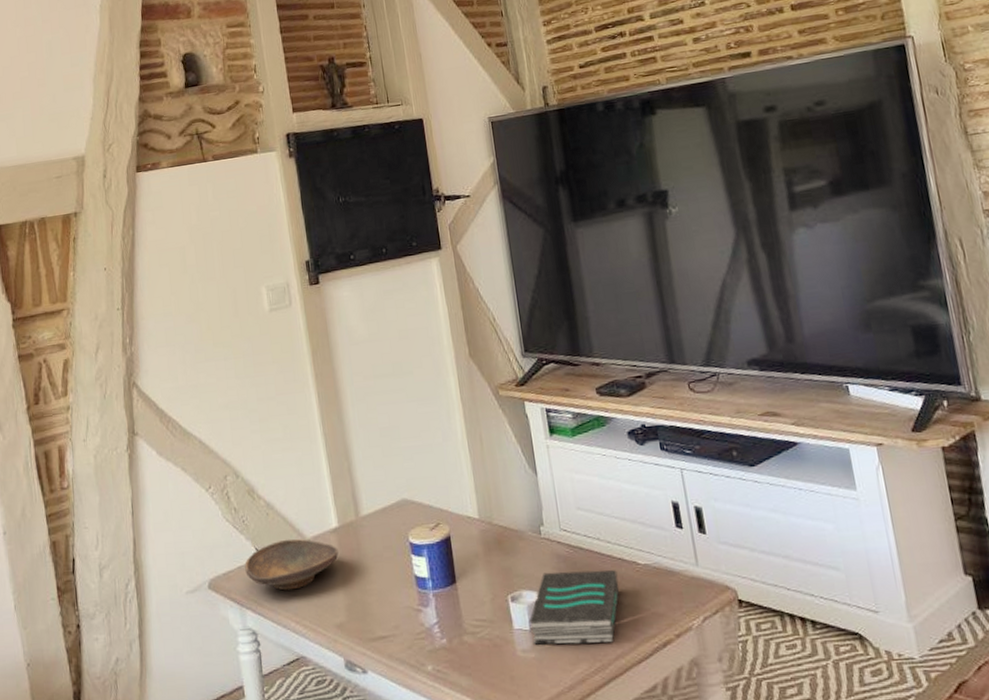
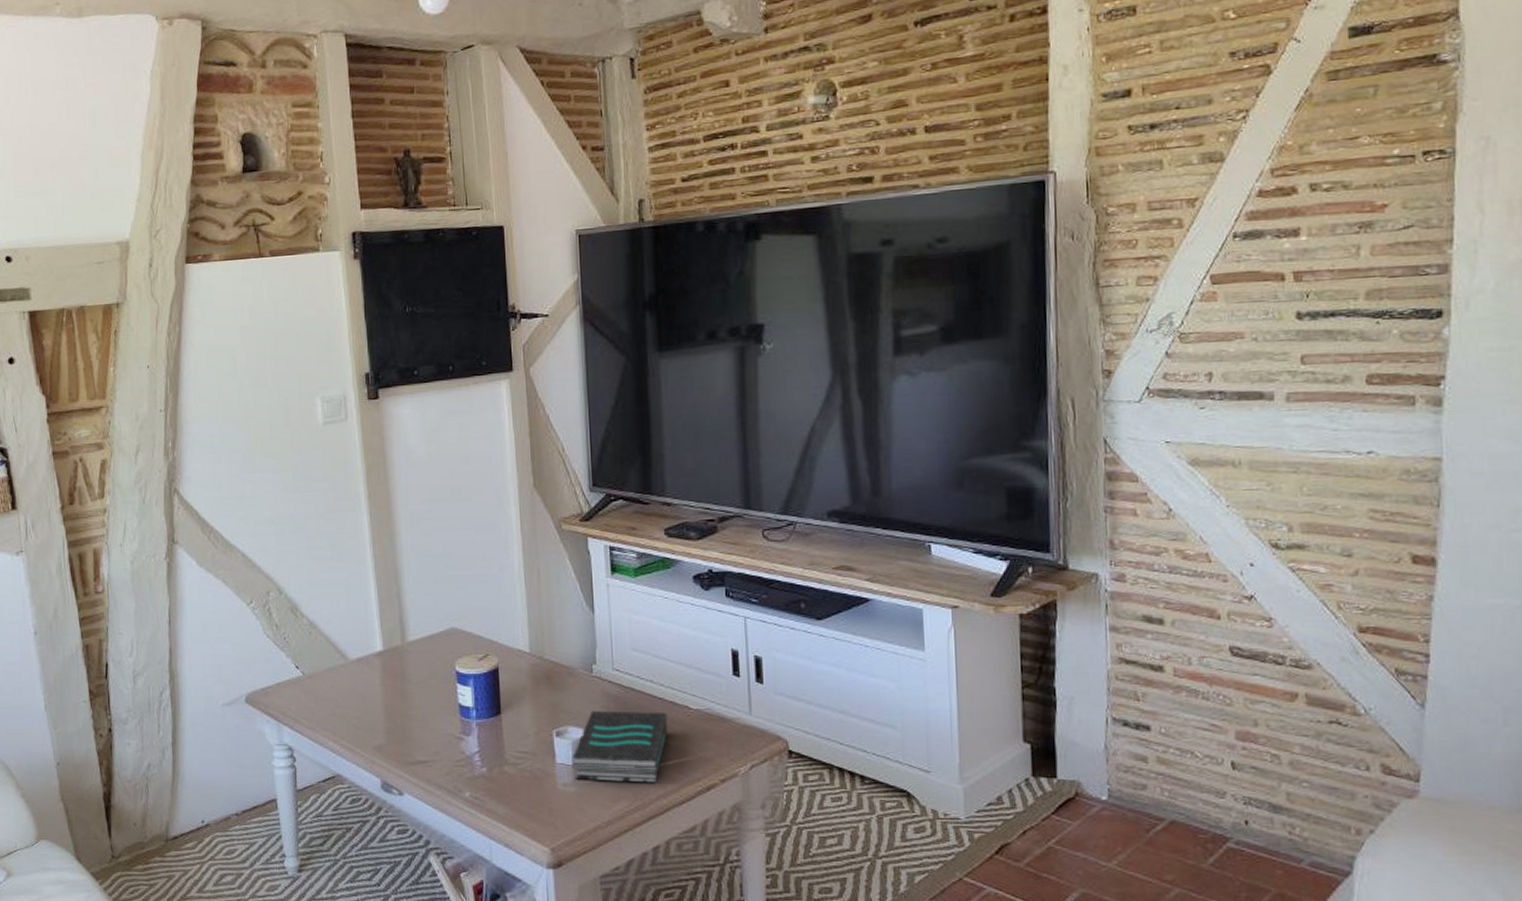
decorative bowl: present [245,538,339,591] -> none [284,659,382,710]

